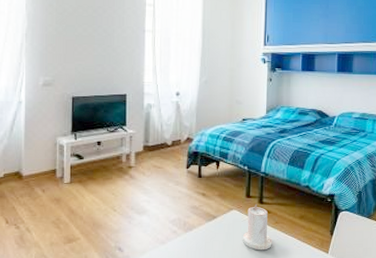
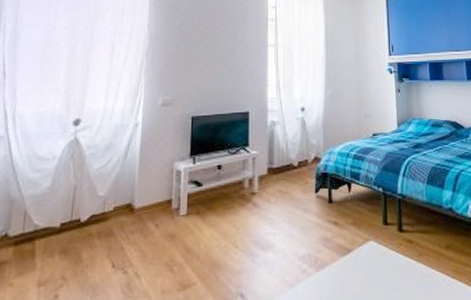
candle: present [242,204,272,251] -> none [383,232,418,291]

